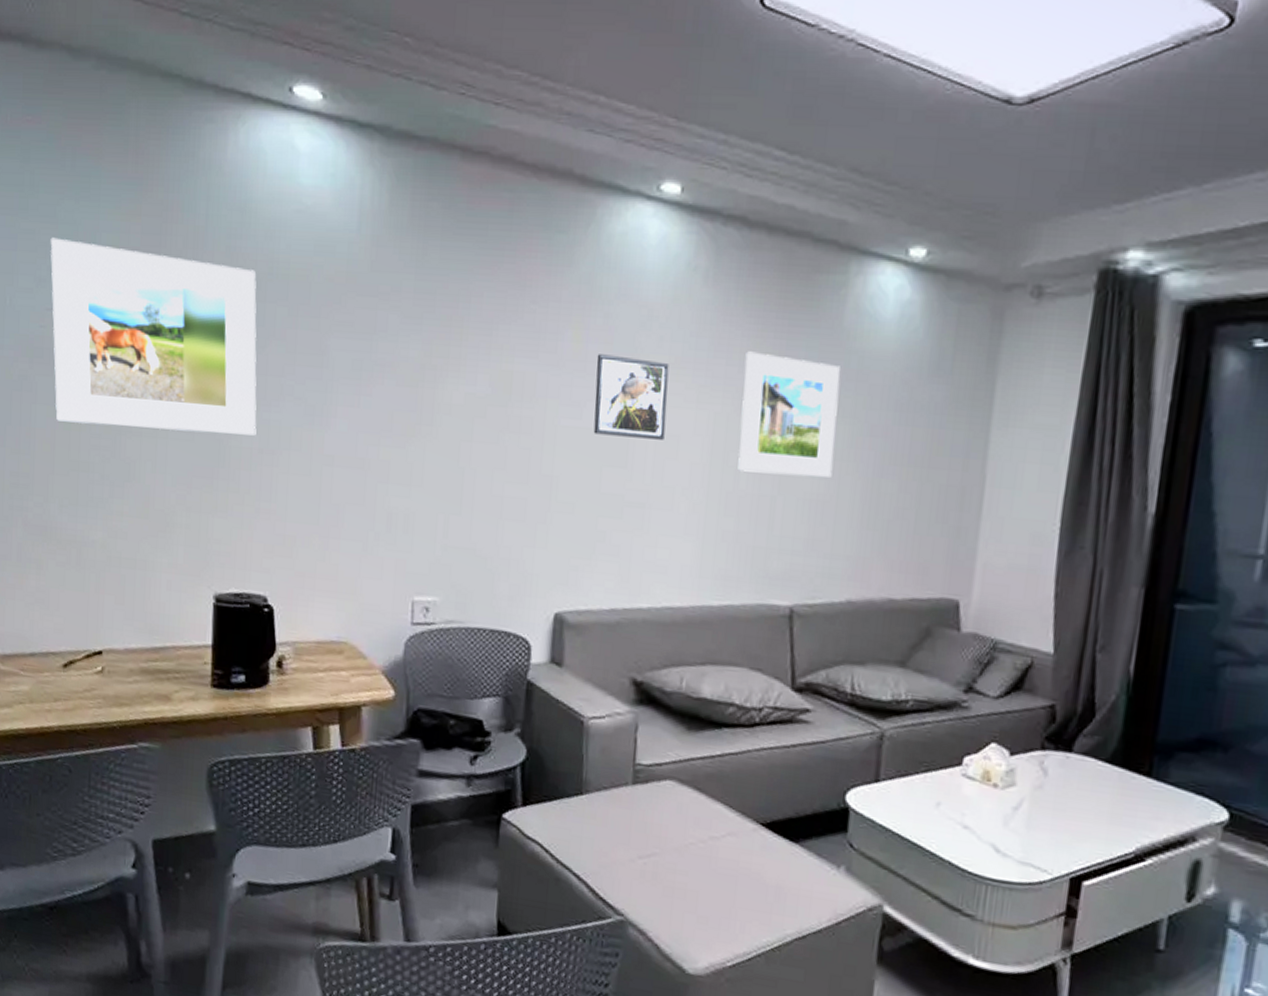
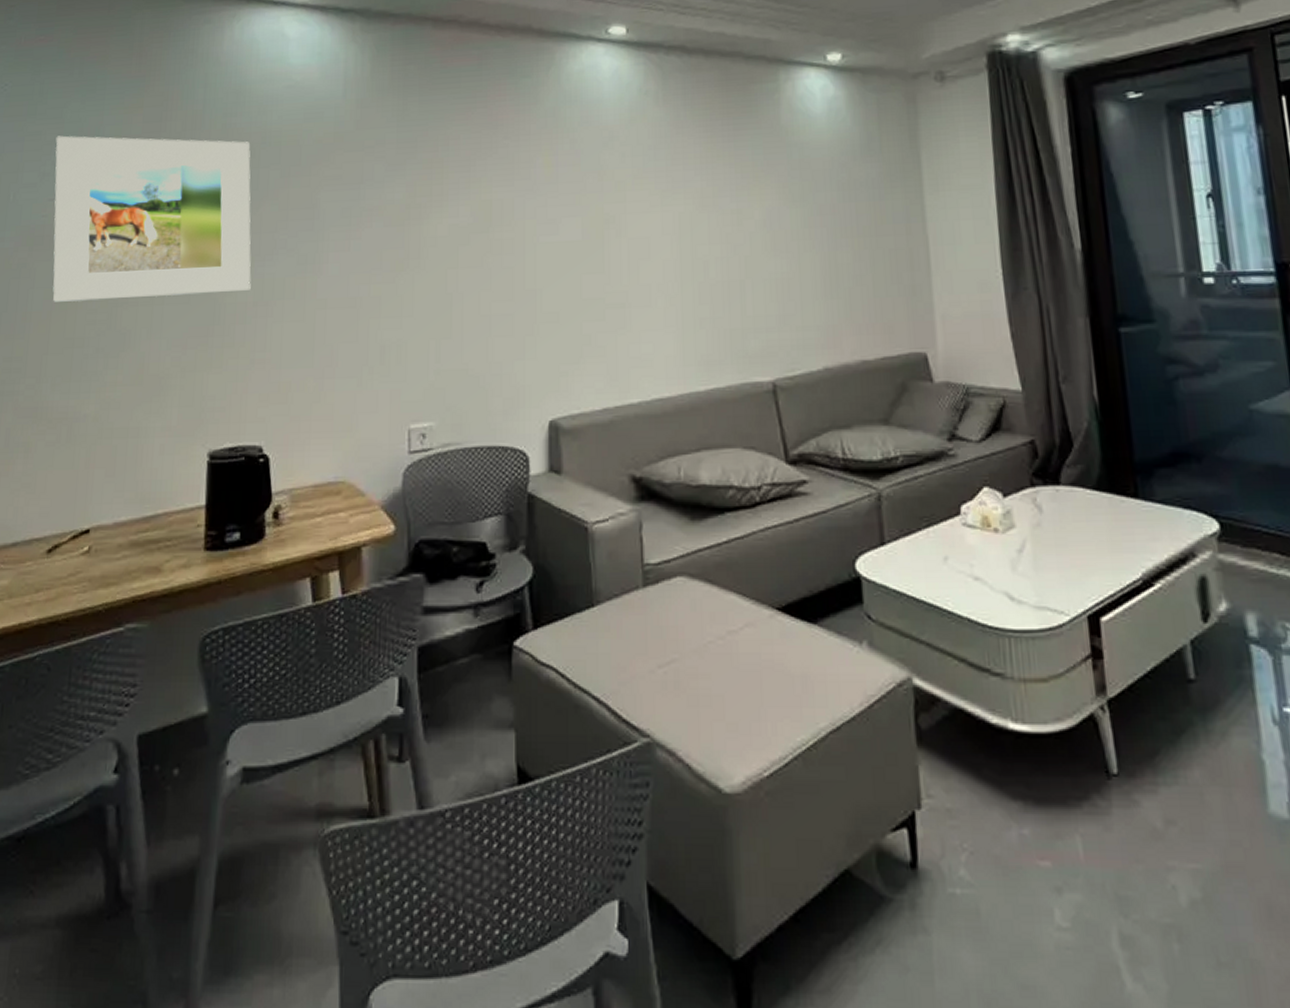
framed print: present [593,354,669,440] -> none [567,174,636,246]
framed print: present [738,351,840,477] -> none [700,155,792,262]

